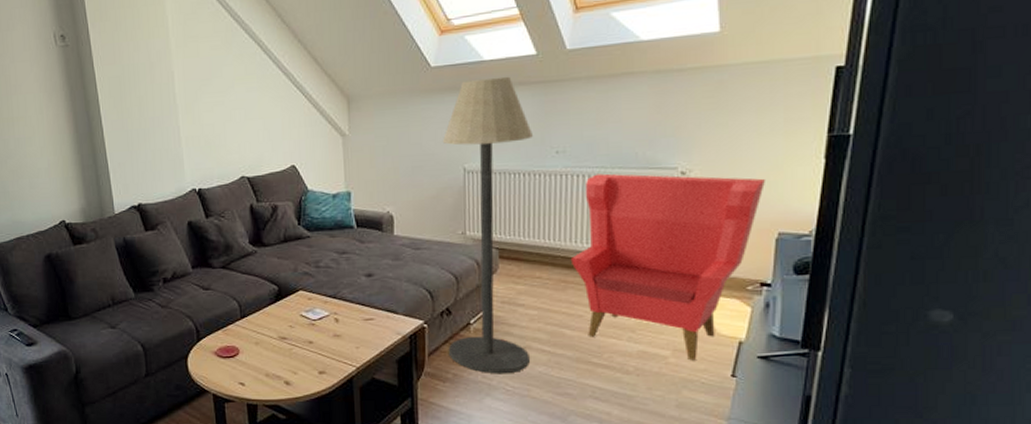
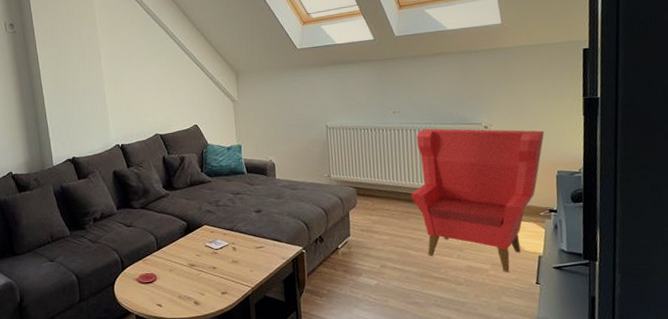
floor lamp: present [442,76,533,374] -> none [308,56,386,289]

